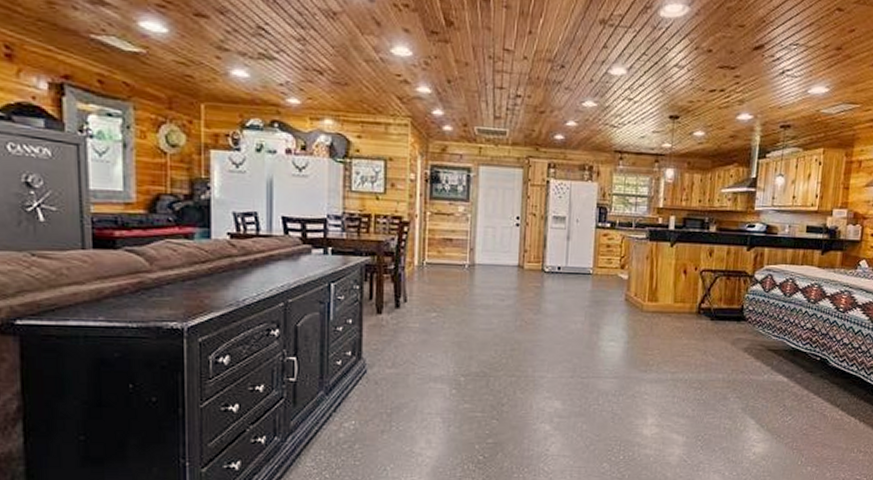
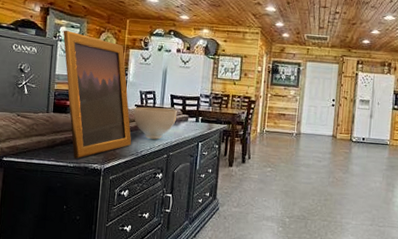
picture frame: none [93,119,228,316] -> present [63,30,132,159]
bowl: none [226,235,295,282] -> present [133,107,178,140]

